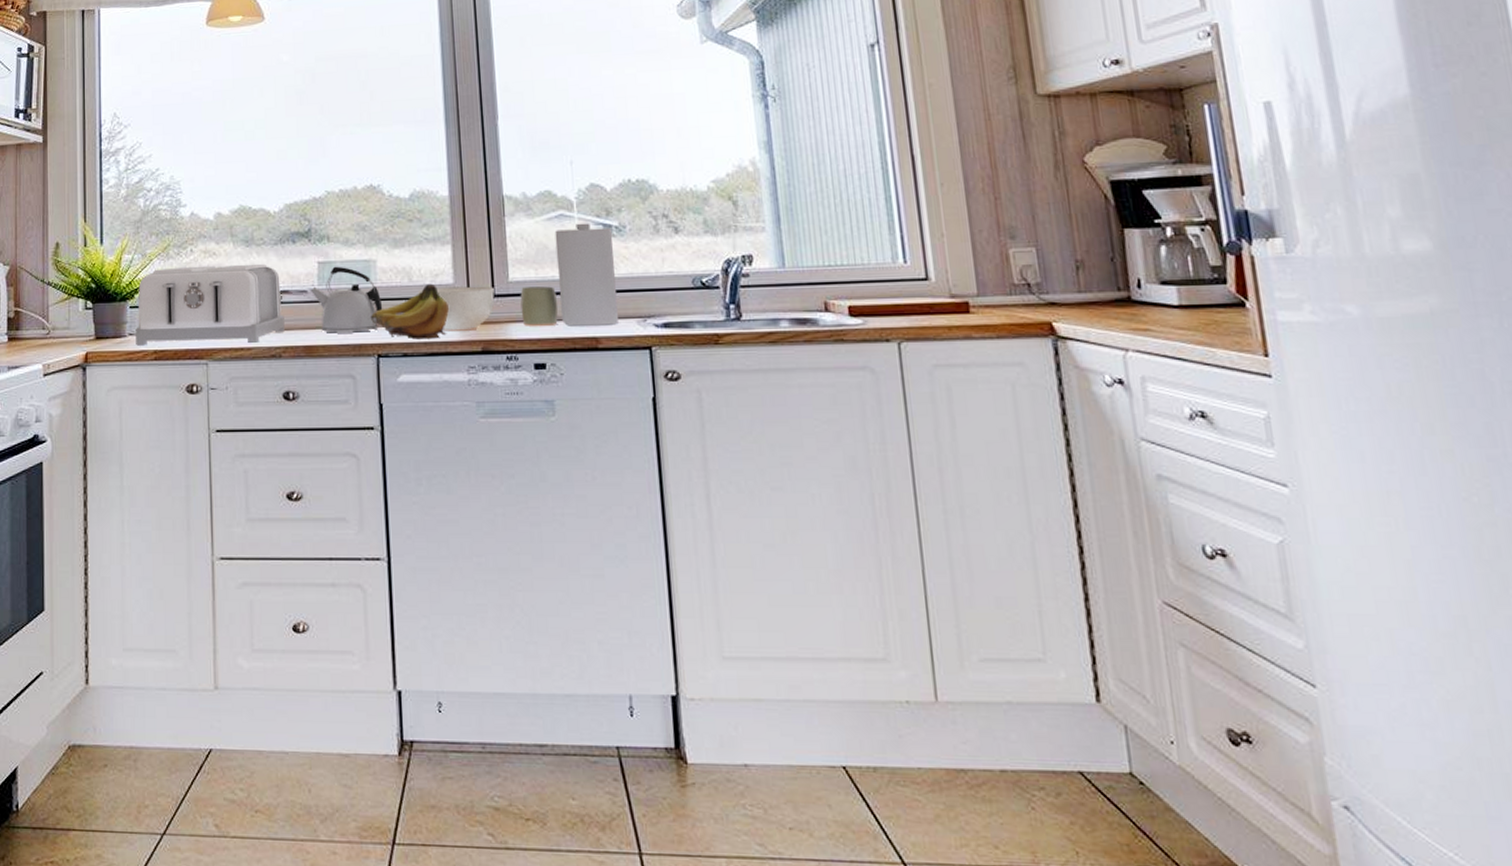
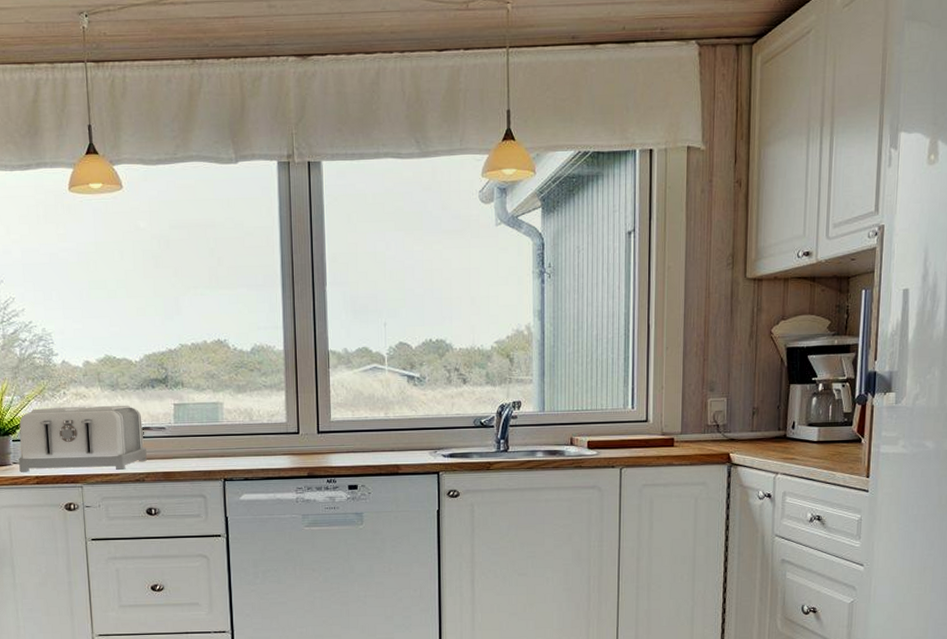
kettle: present [310,266,383,335] -> none [167,407,228,463]
fruit: present [370,283,449,339] -> none [217,422,282,467]
bowl: present [418,286,495,331] -> none [257,424,319,460]
mug: present [520,286,559,326] -> none [339,425,369,456]
paper towel holder: present [554,223,618,328] -> none [369,374,415,457]

